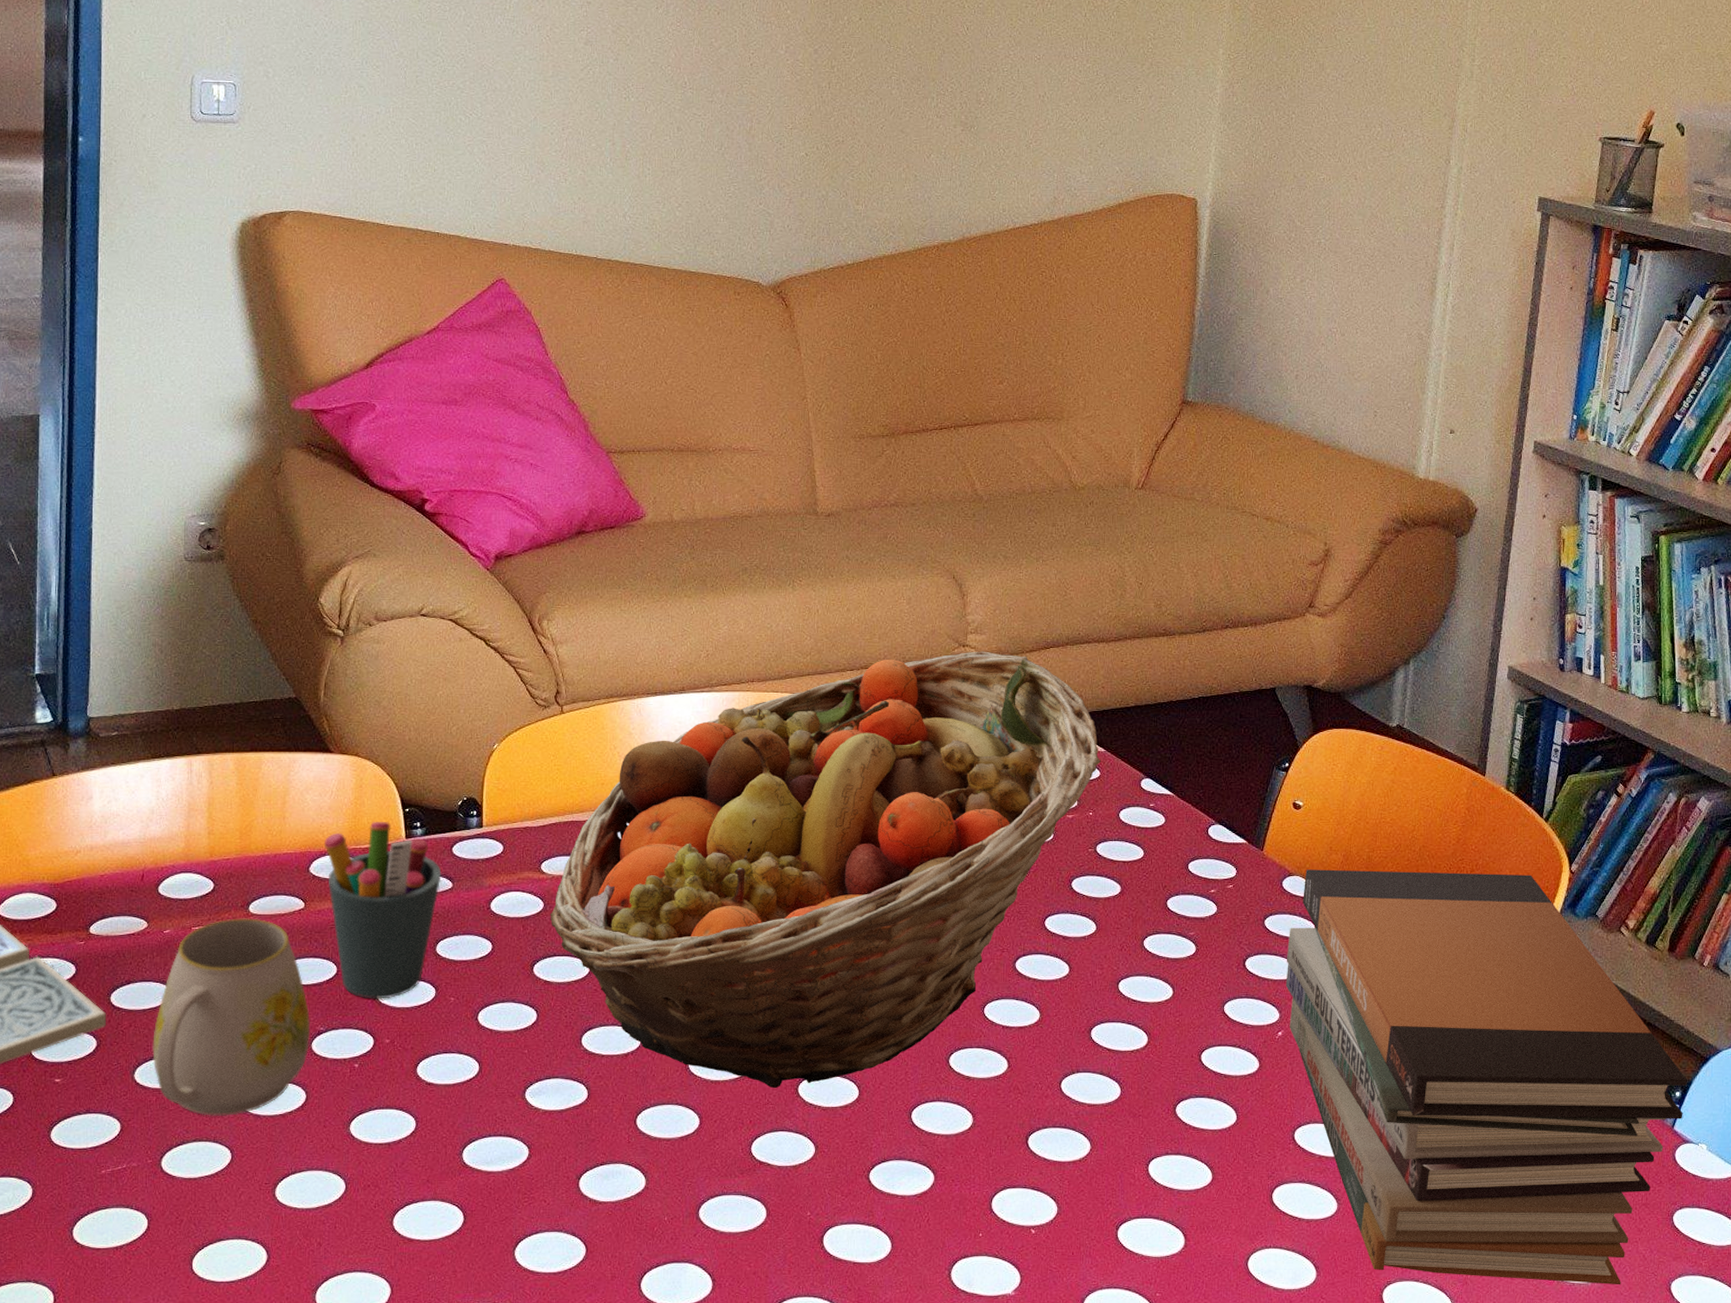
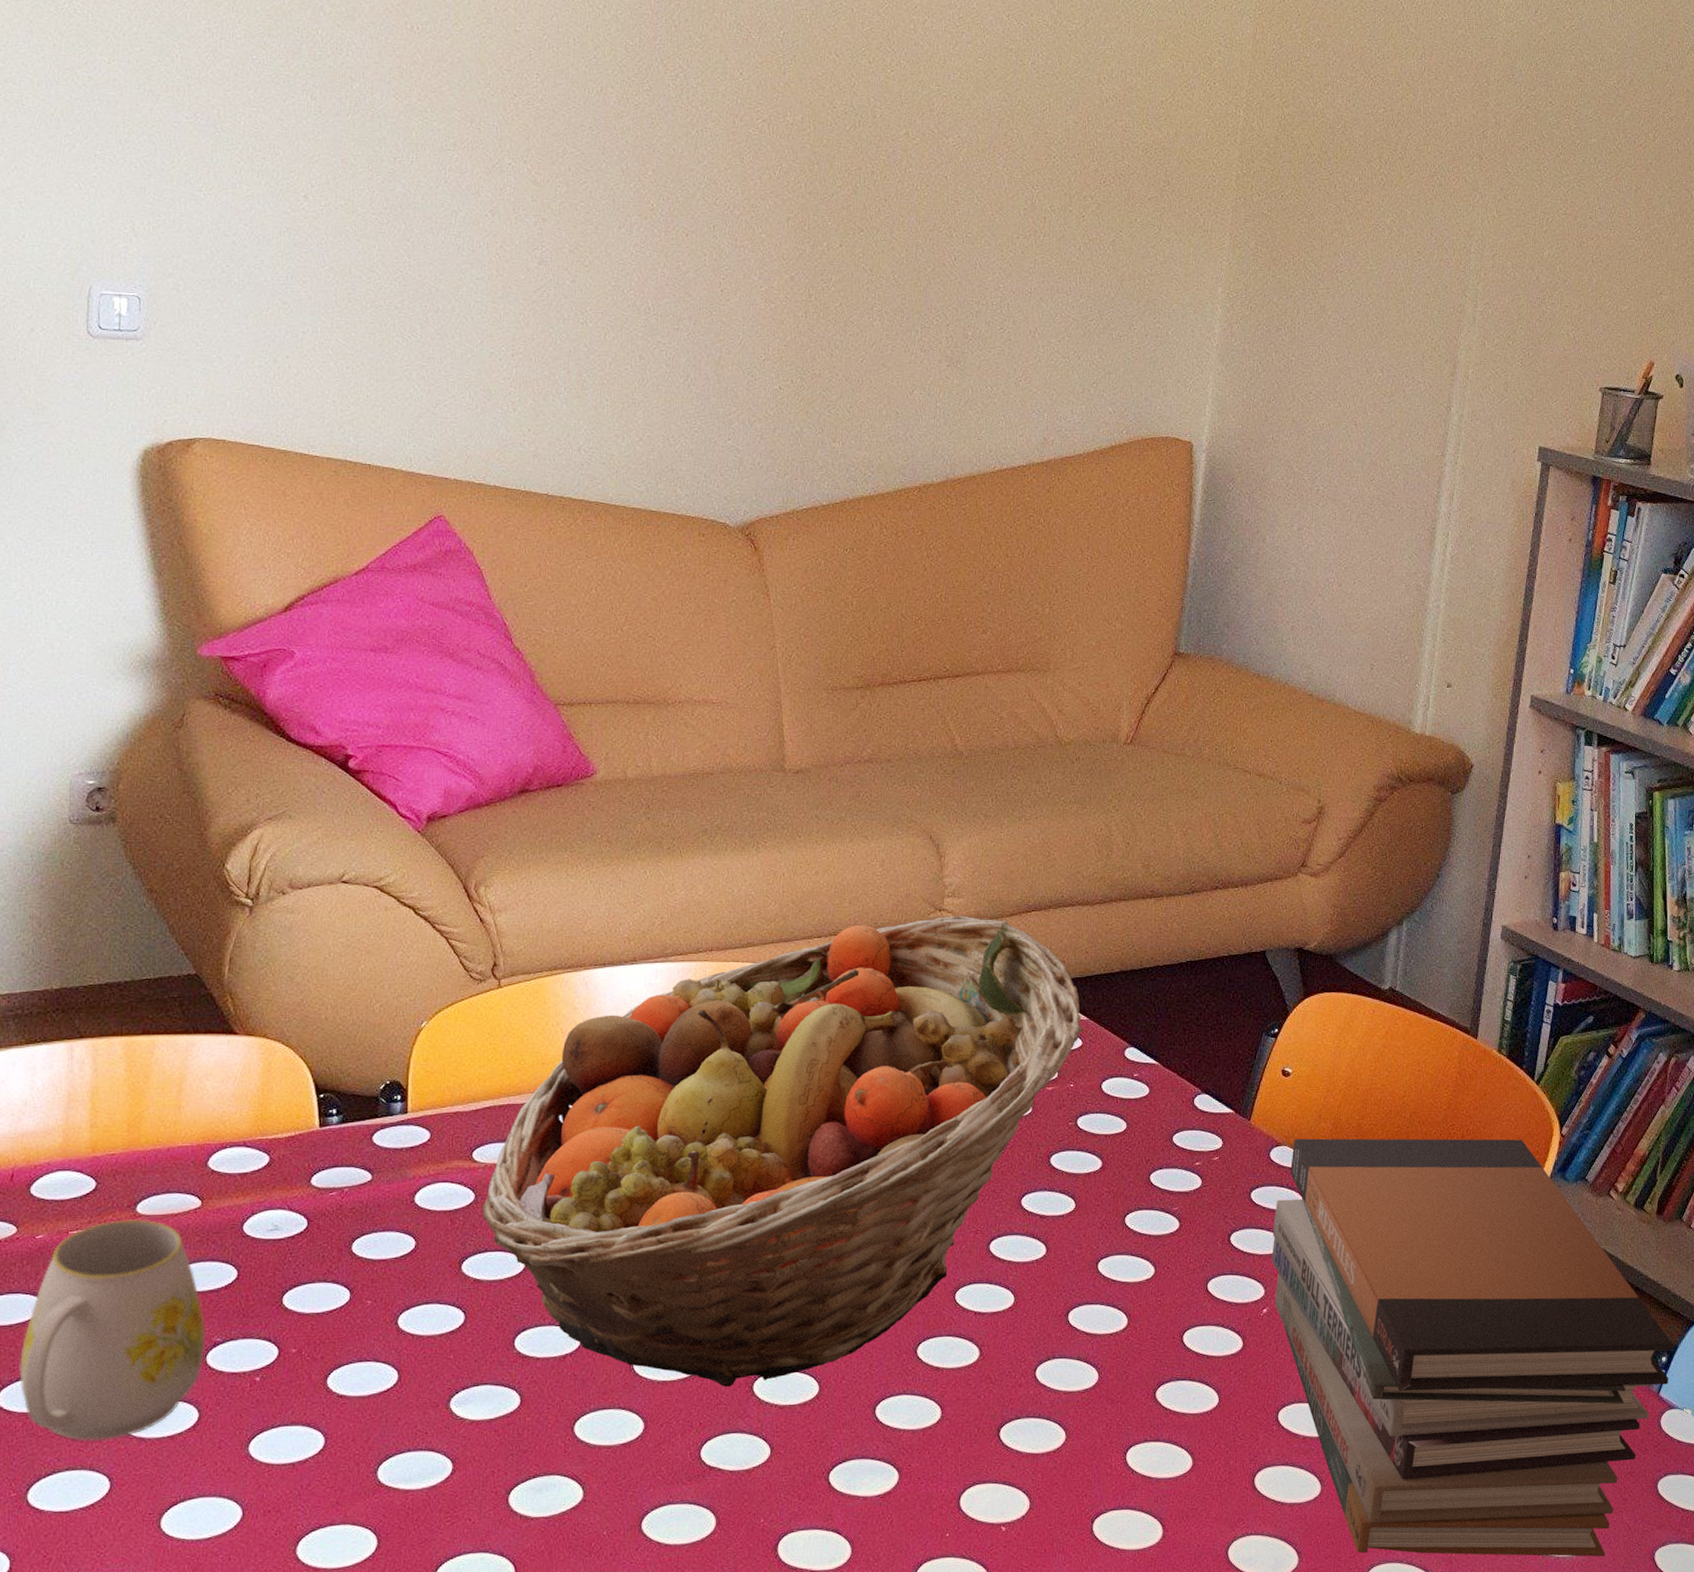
pen holder: present [323,821,442,999] -> none [224,1108,360,1305]

